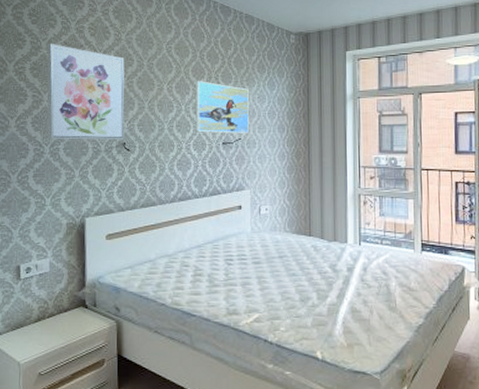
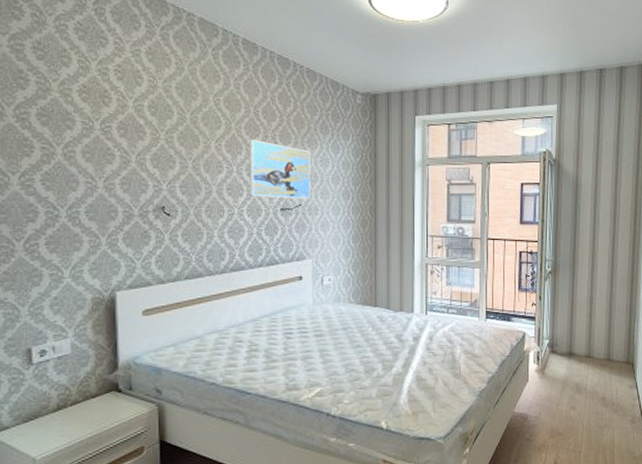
wall art: present [47,44,125,141] -> none [59,86,163,204]

